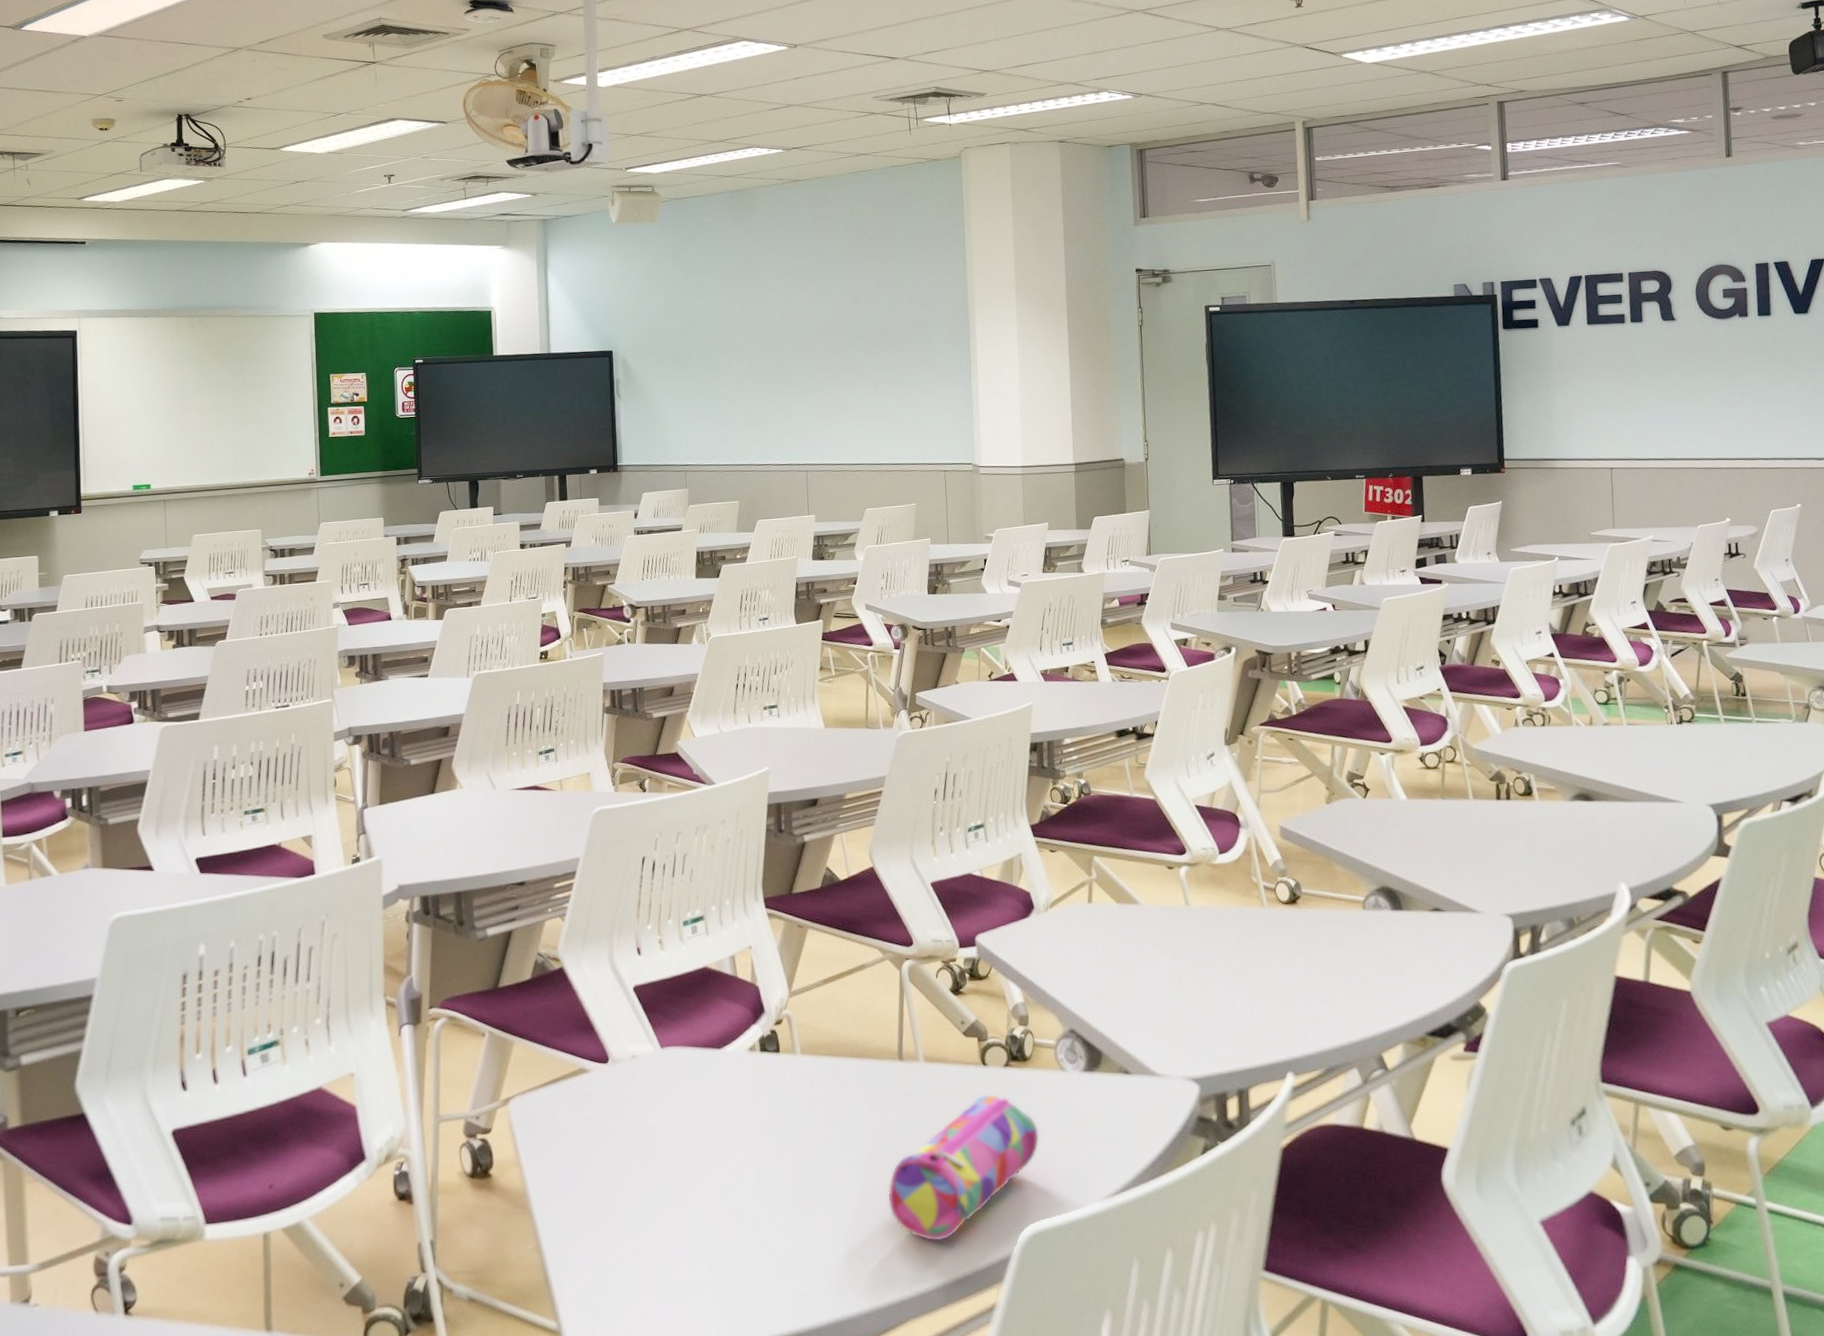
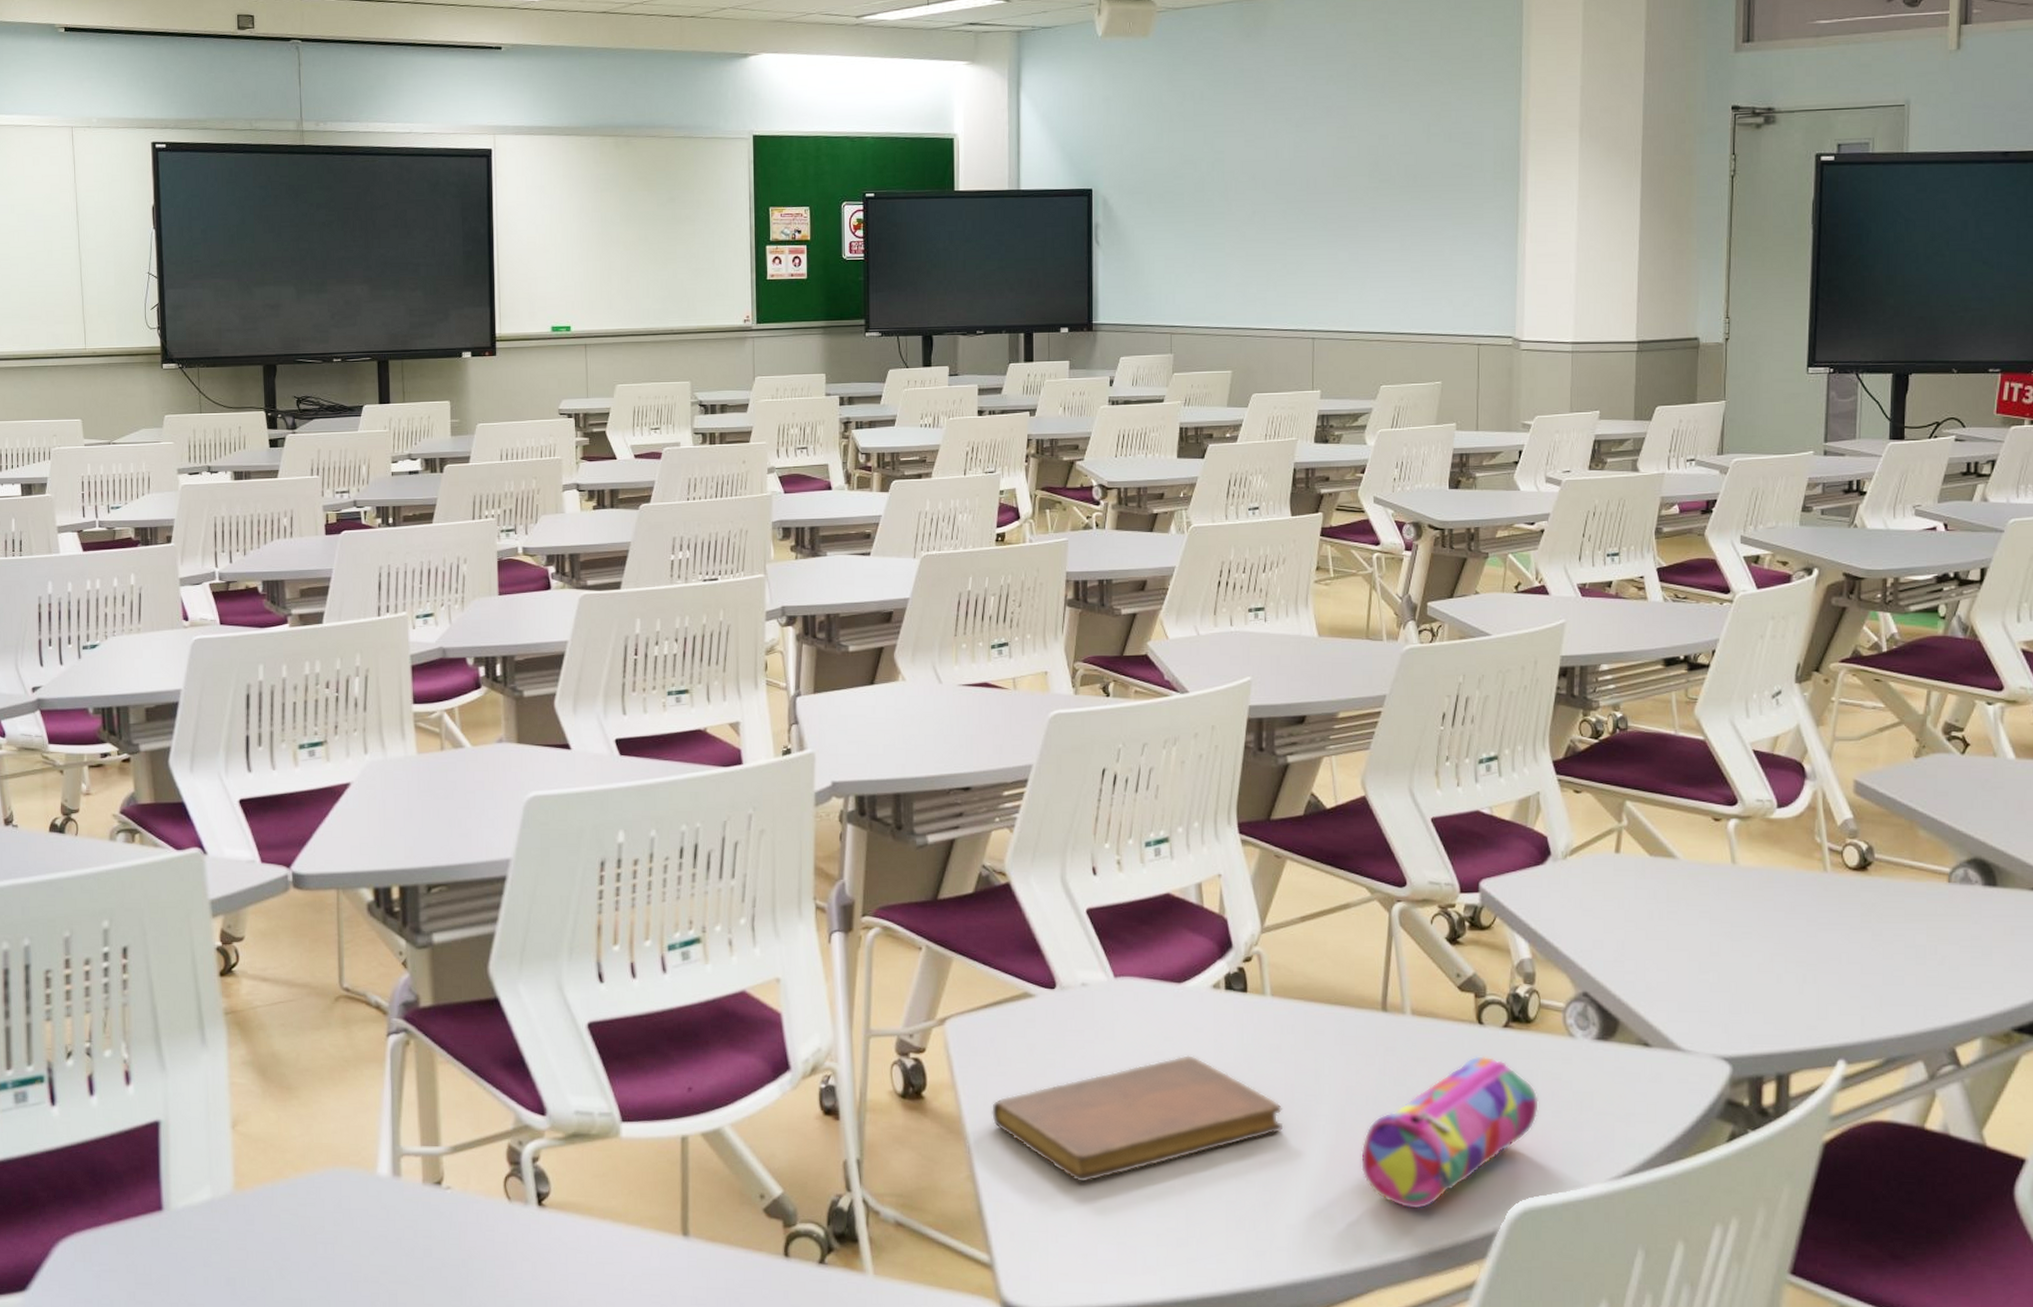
notebook: none [553,1114,818,1245] -> present [991,1054,1284,1183]

